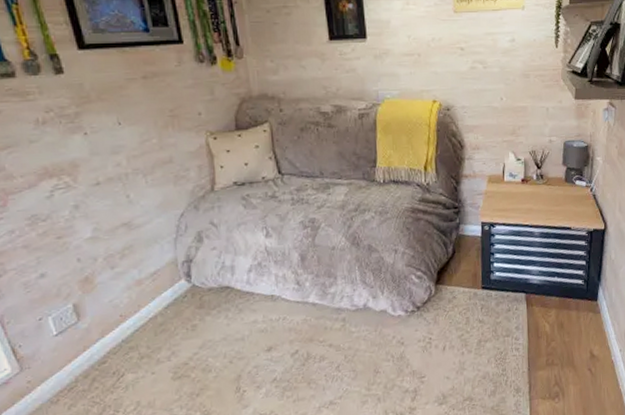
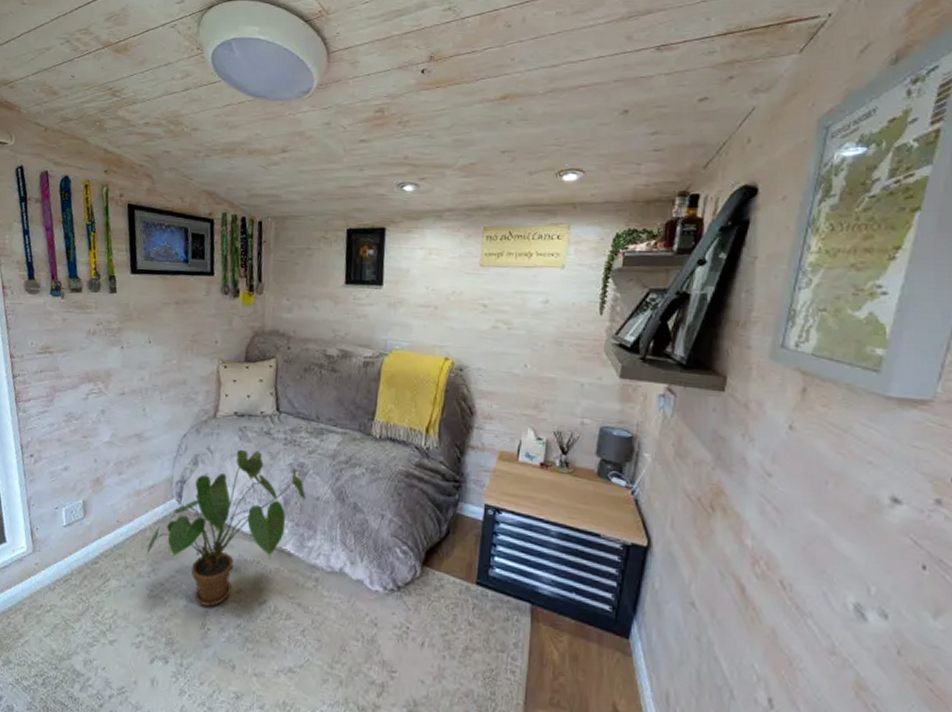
house plant: none [161,215,322,372] -> present [145,449,306,607]

